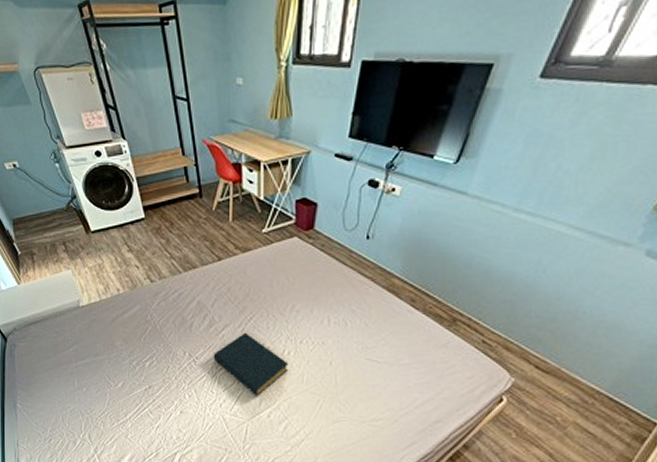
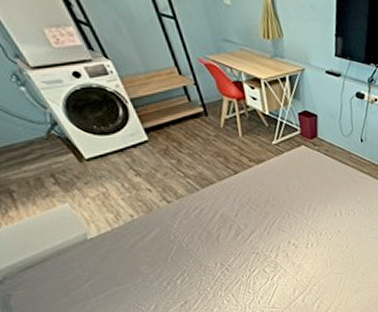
hardback book: present [213,332,289,397] -> none [244,234,314,287]

